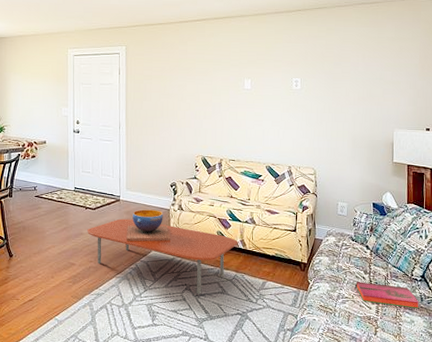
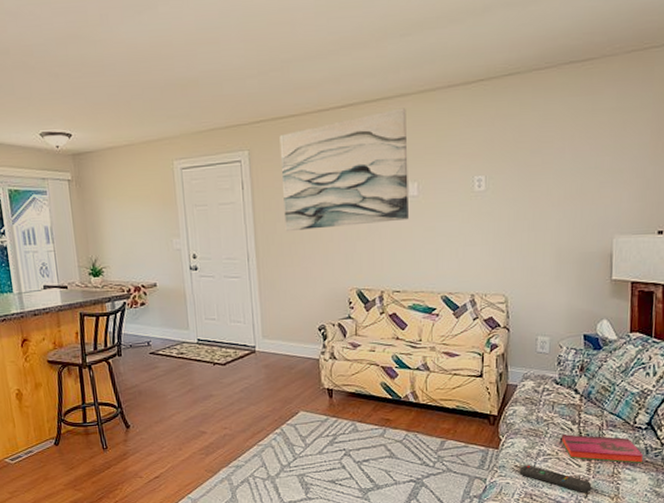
coffee table: present [87,219,238,295] -> none [218,373,408,461]
decorative bowl: present [127,209,170,241] -> none [267,360,322,401]
wall art: none [149,25,245,109] -> present [279,108,408,232]
remote control: none [323,305,380,330] -> present [519,465,592,492]

